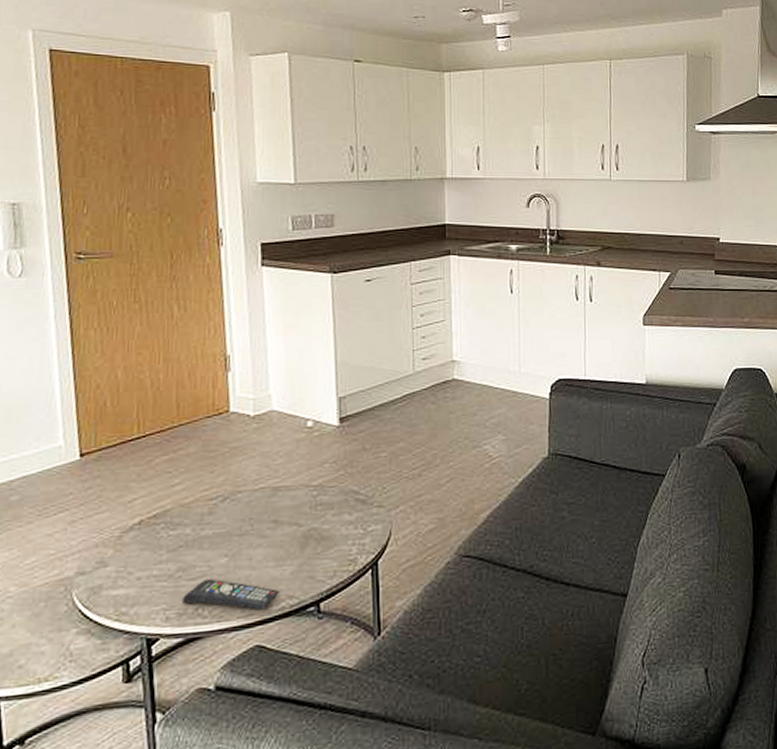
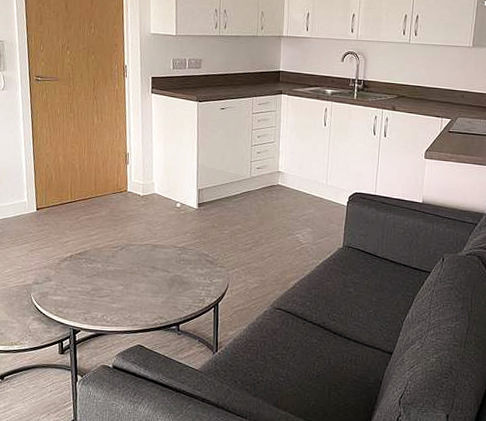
remote control: present [182,578,279,610] -> none [95,298,154,323]

